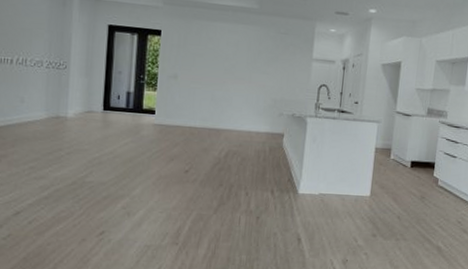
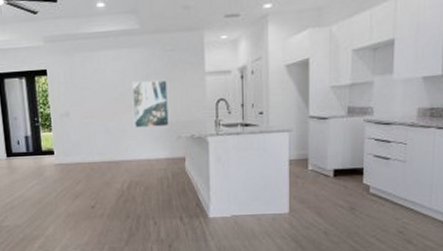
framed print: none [240,57,277,103] -> present [132,80,169,128]

